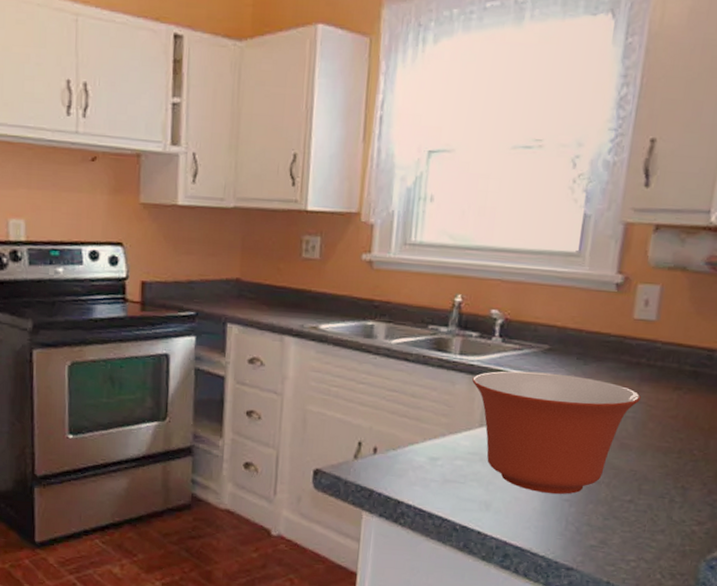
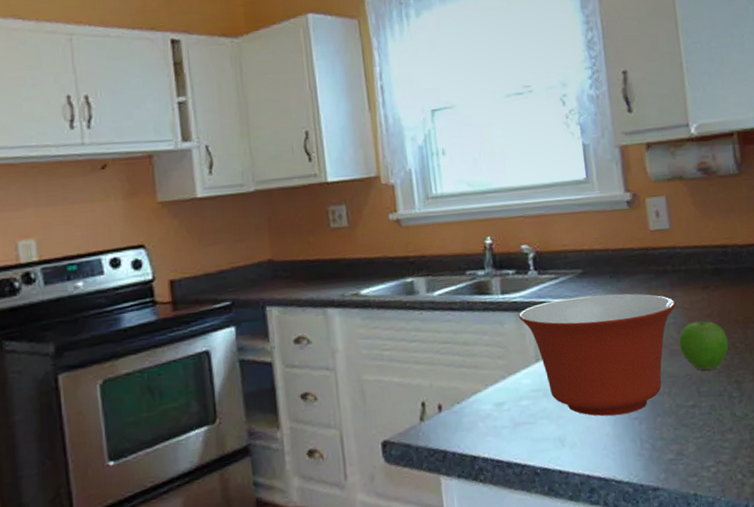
fruit: none [631,420,687,470] -> present [678,321,729,370]

